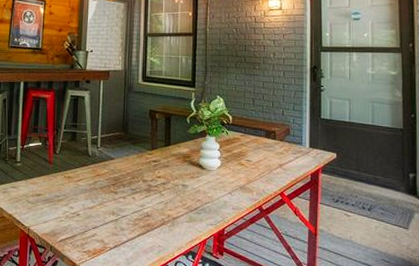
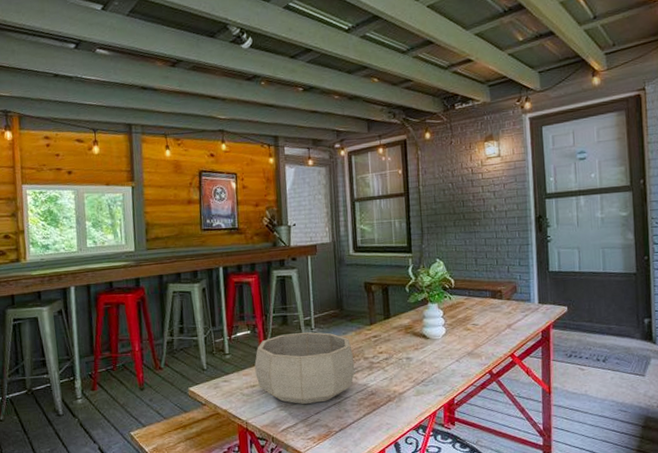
decorative bowl: none [42,149,134,218] -> present [254,332,355,405]

